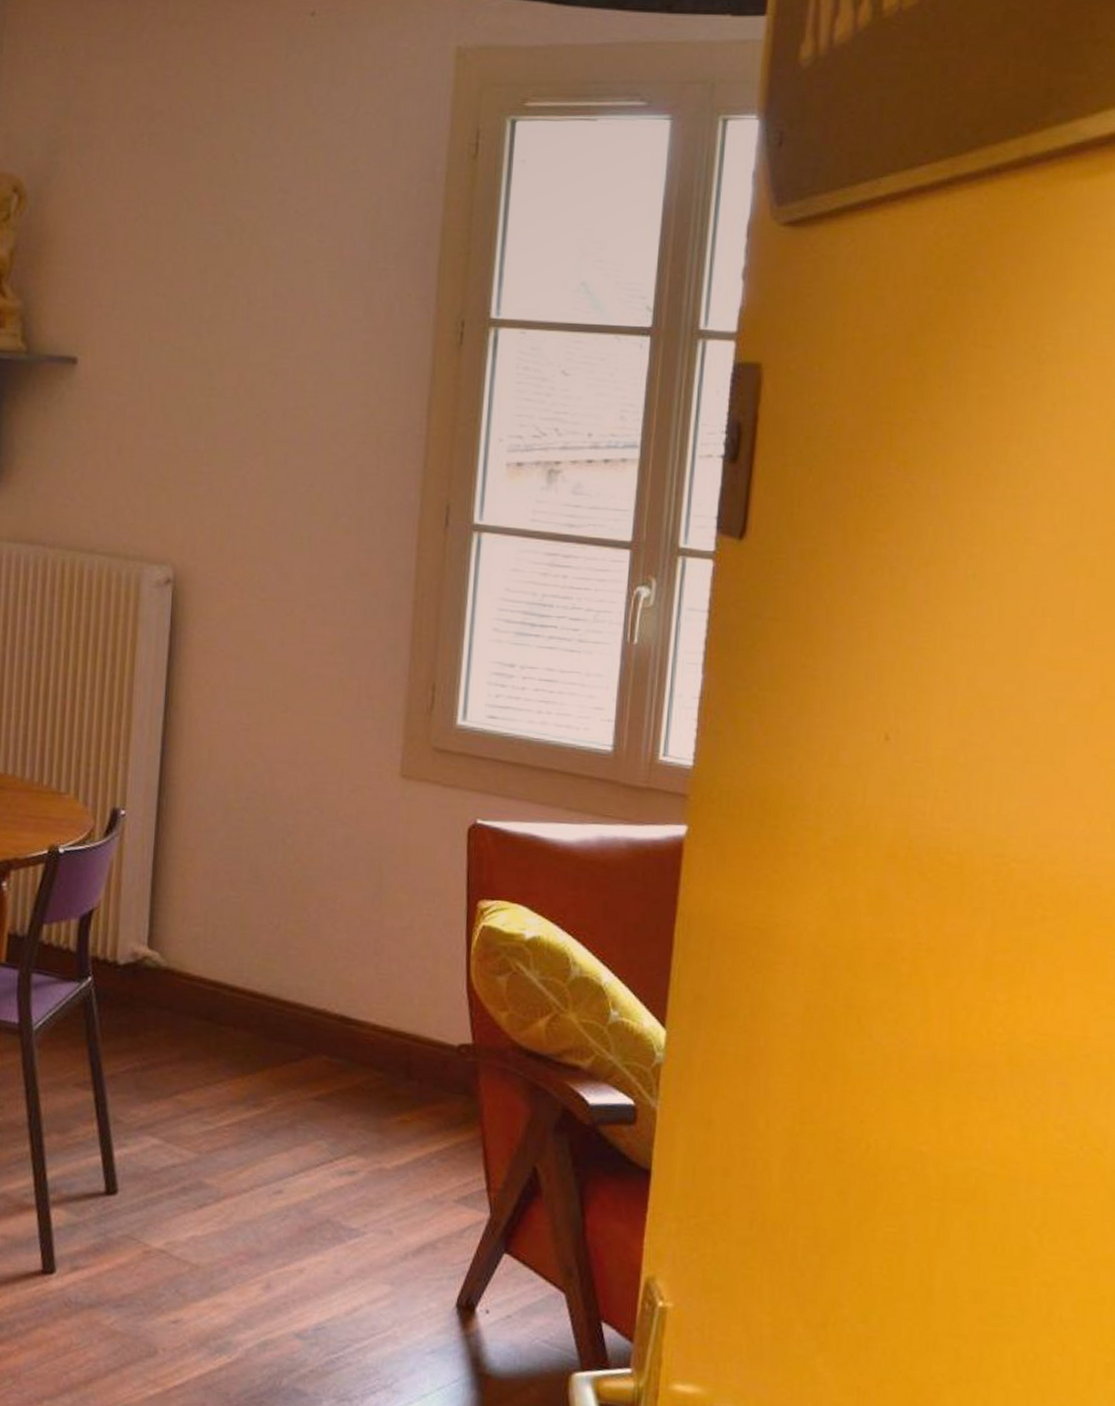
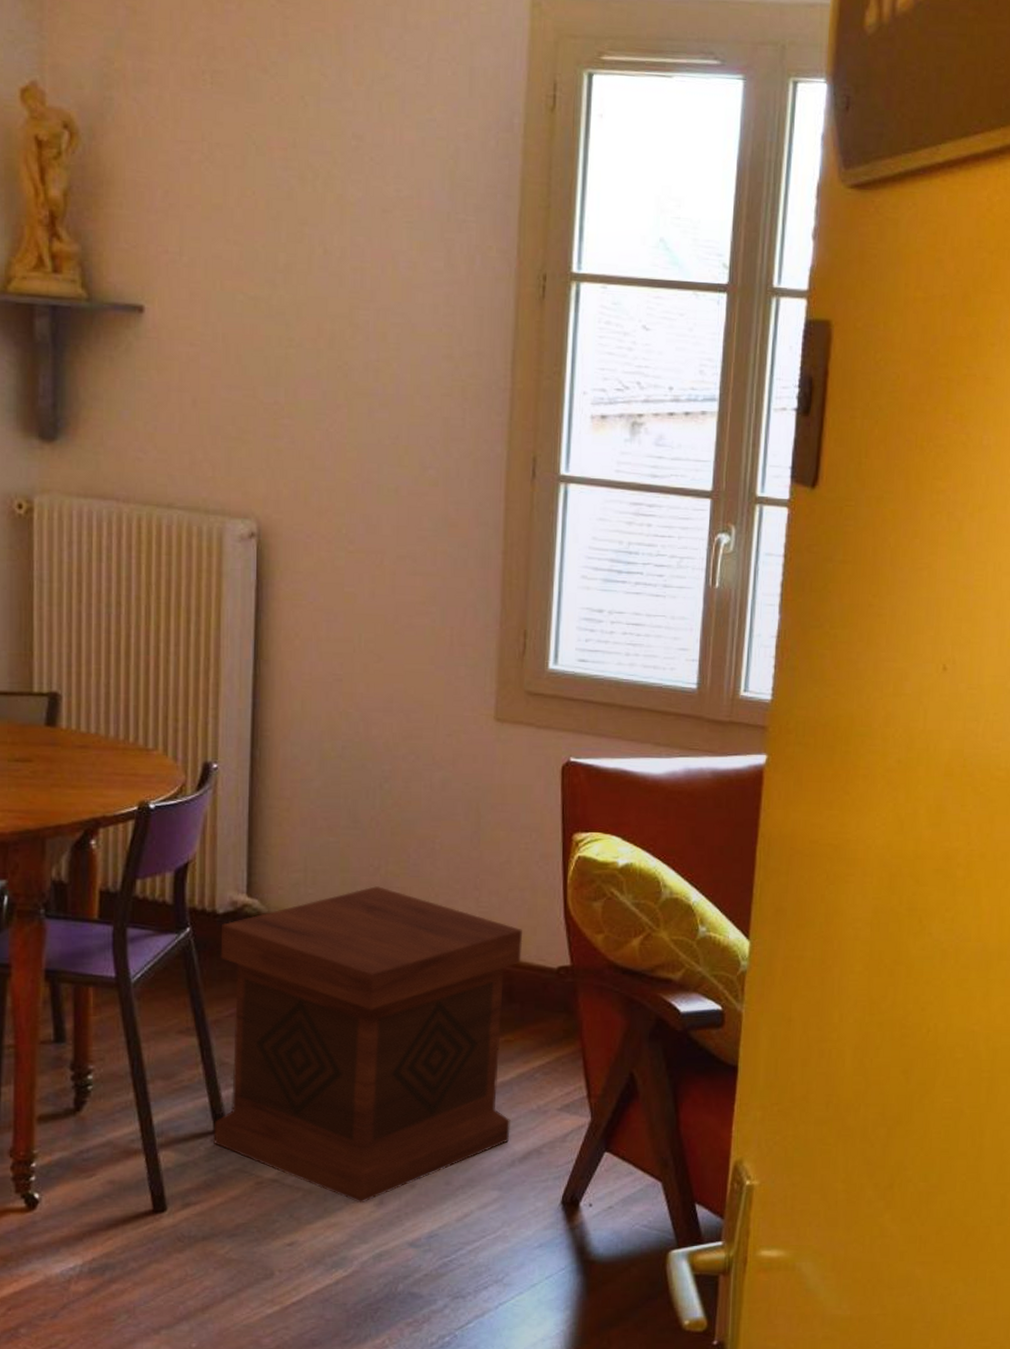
side table: none [104,945,423,1285] -> present [214,886,523,1204]

